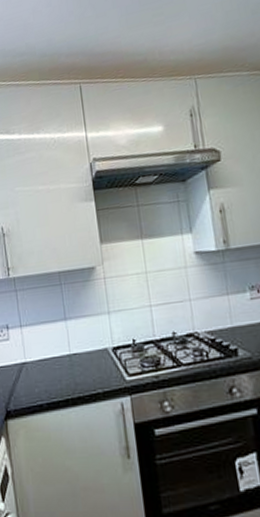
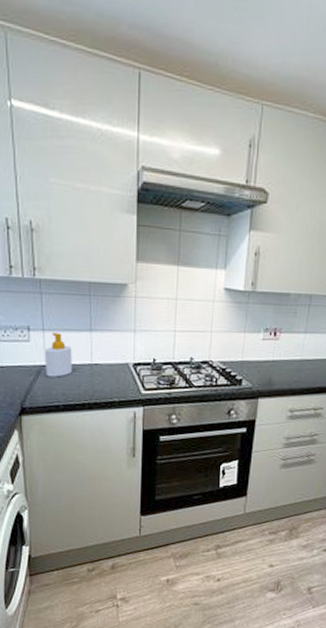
soap bottle: none [23,327,52,375] -> present [44,332,72,378]

